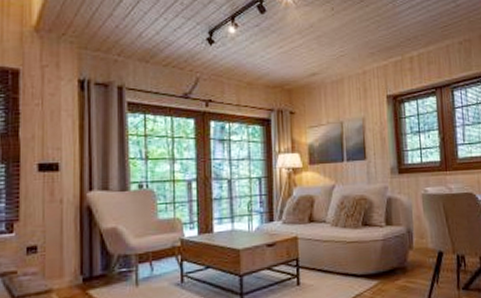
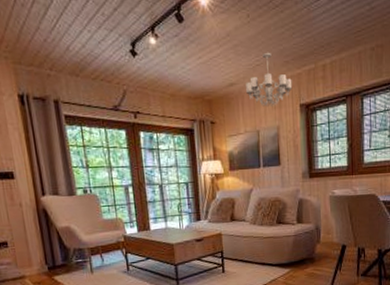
chandelier: none [329,43,379,98] -> present [246,52,293,108]

